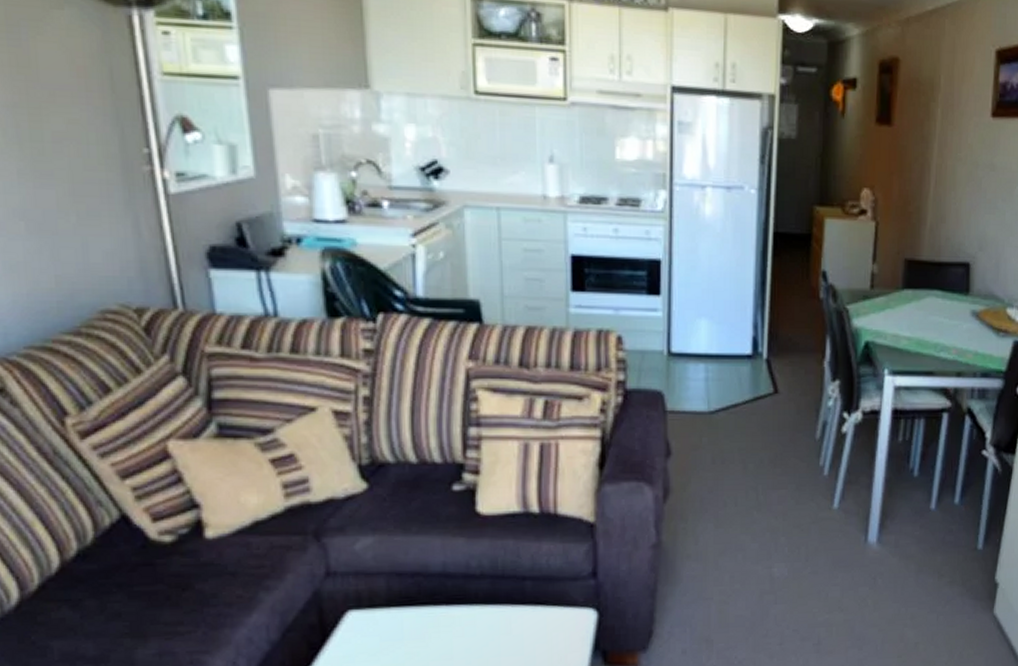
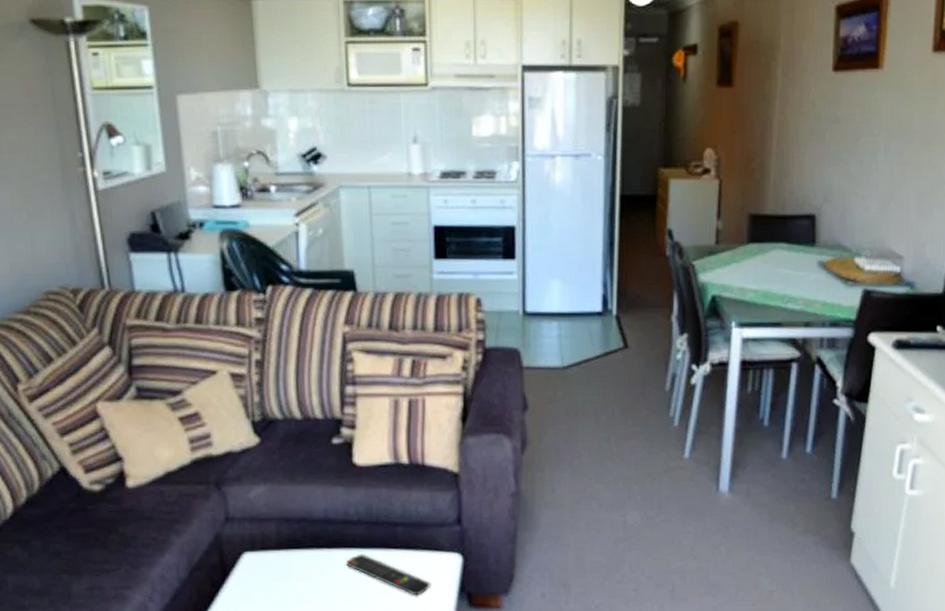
remote control: none [467,610,561,655] -> present [346,554,430,596]

